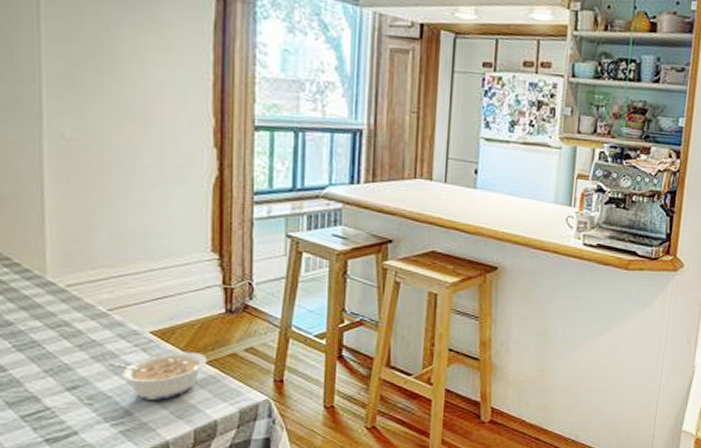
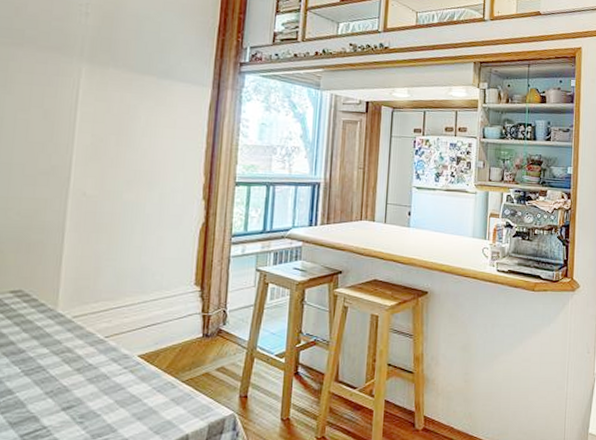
legume: present [108,351,208,400] -> none [100,372,185,417]

